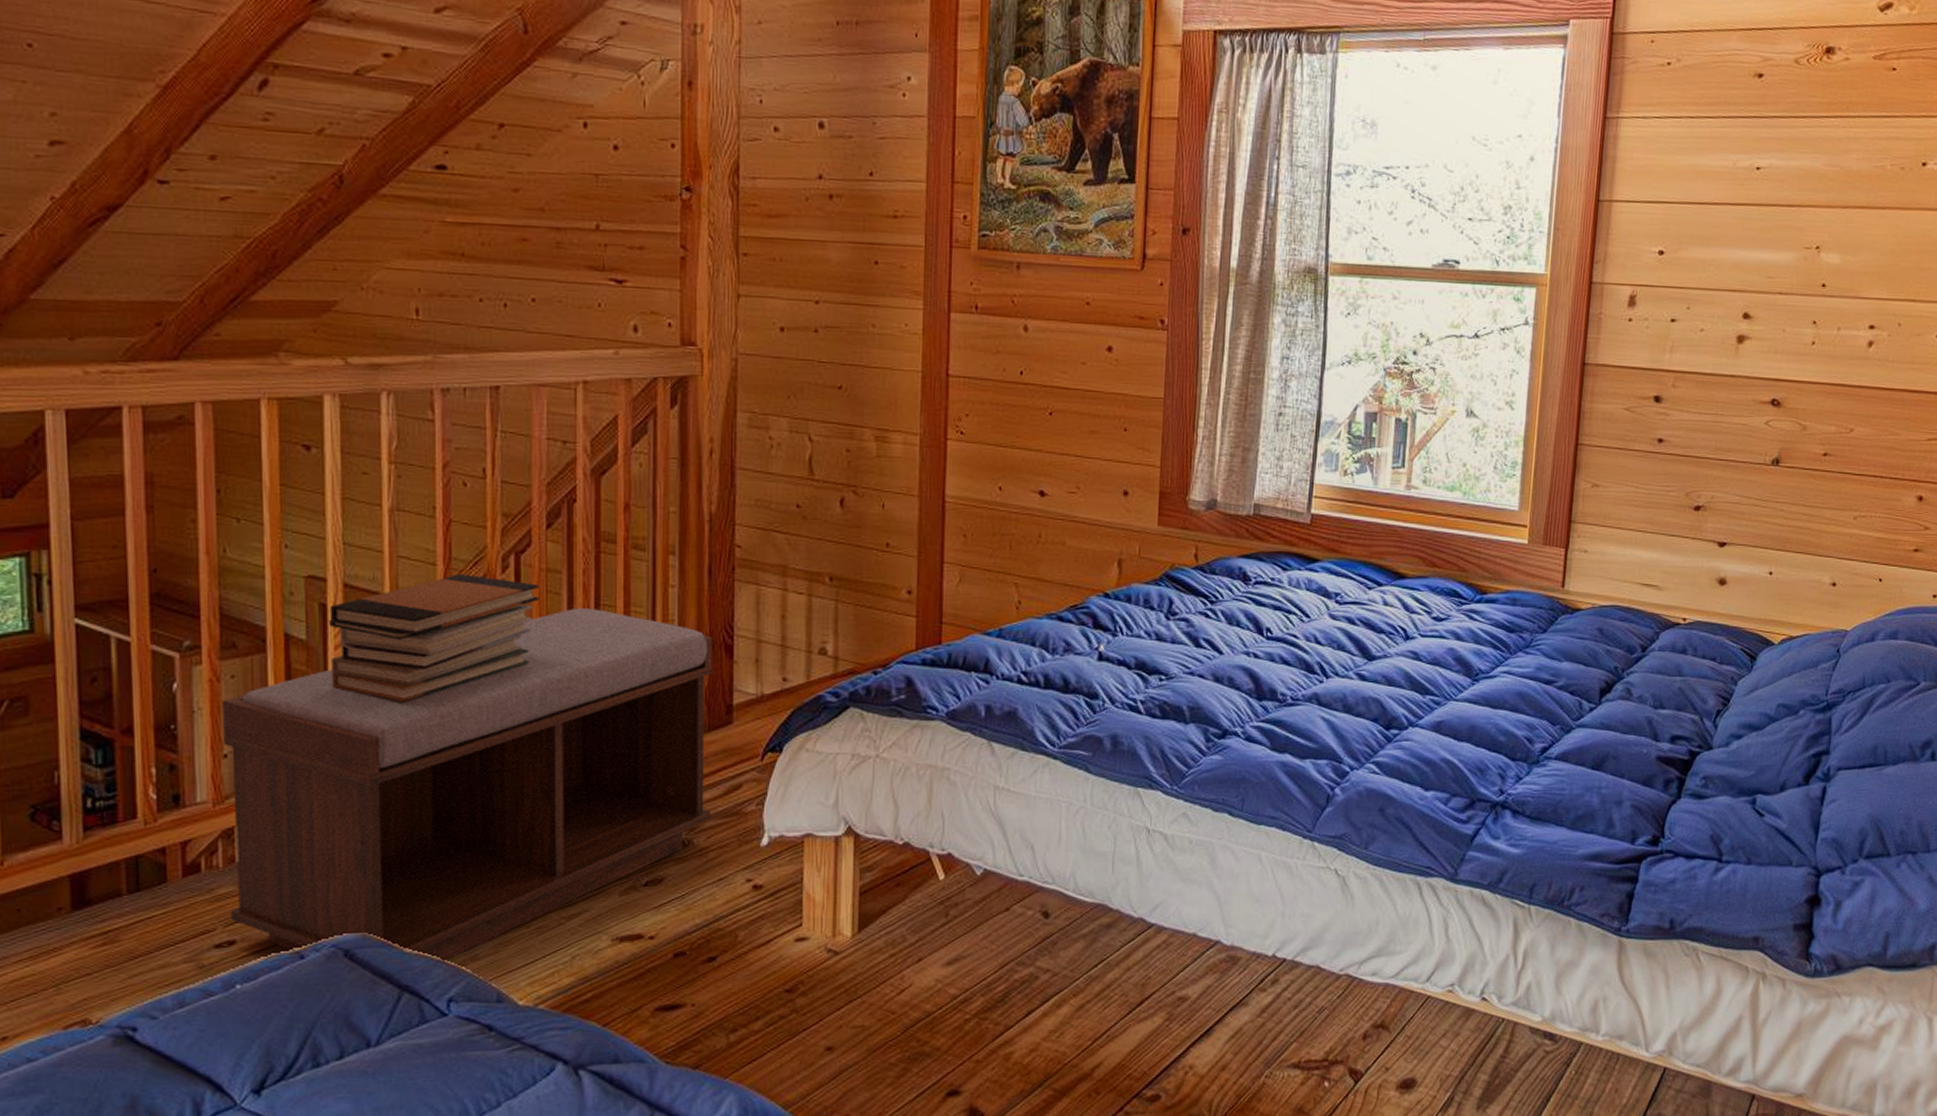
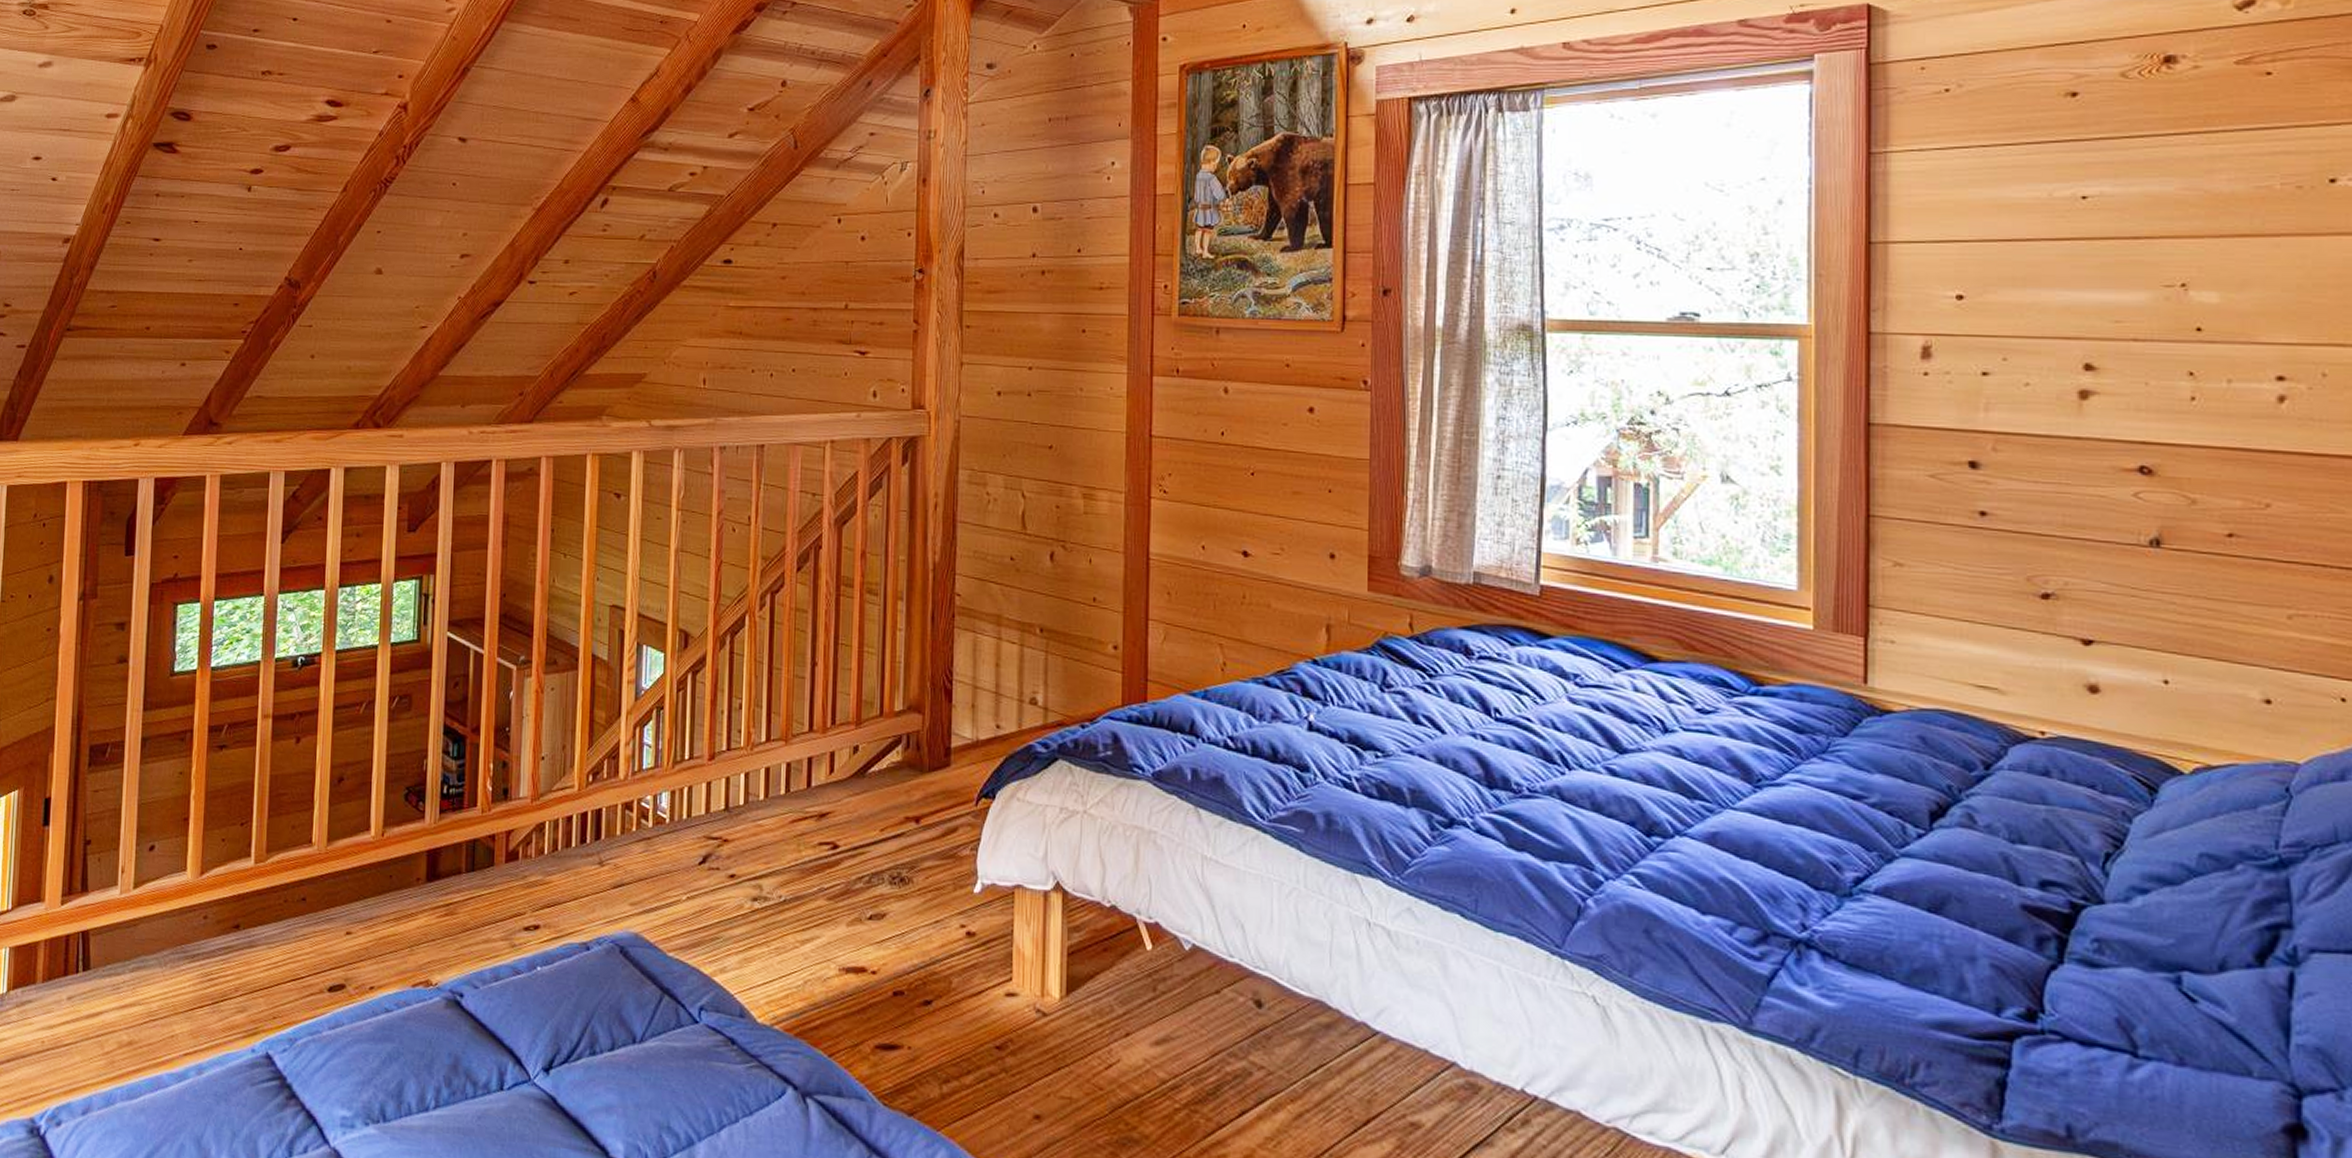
bench: present [222,607,712,963] -> none [537,645,934,971]
book stack: present [328,574,539,702] -> none [624,609,789,722]

